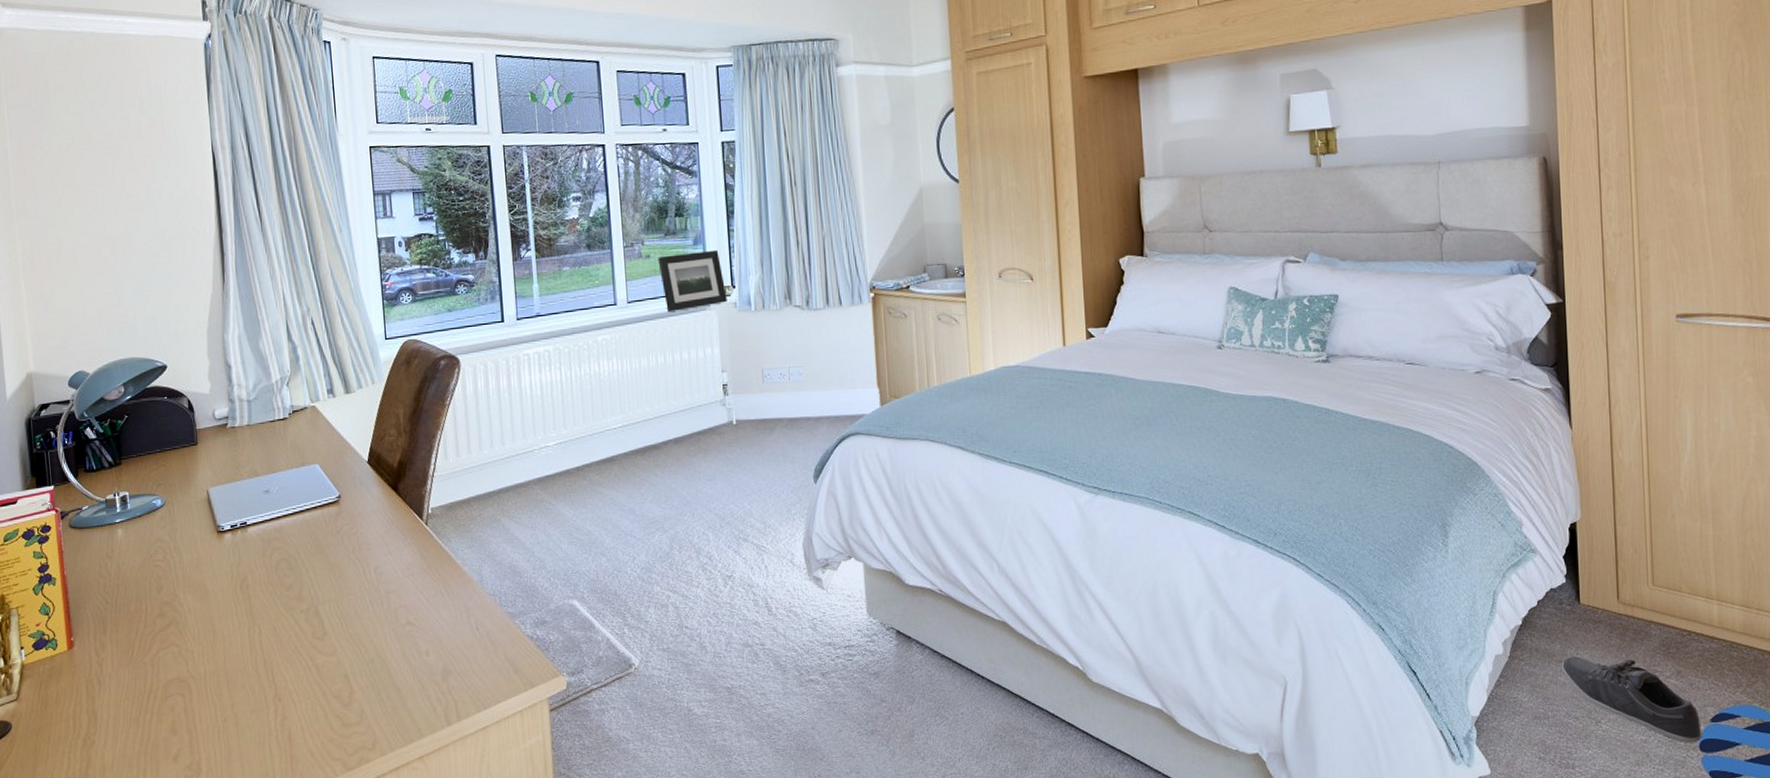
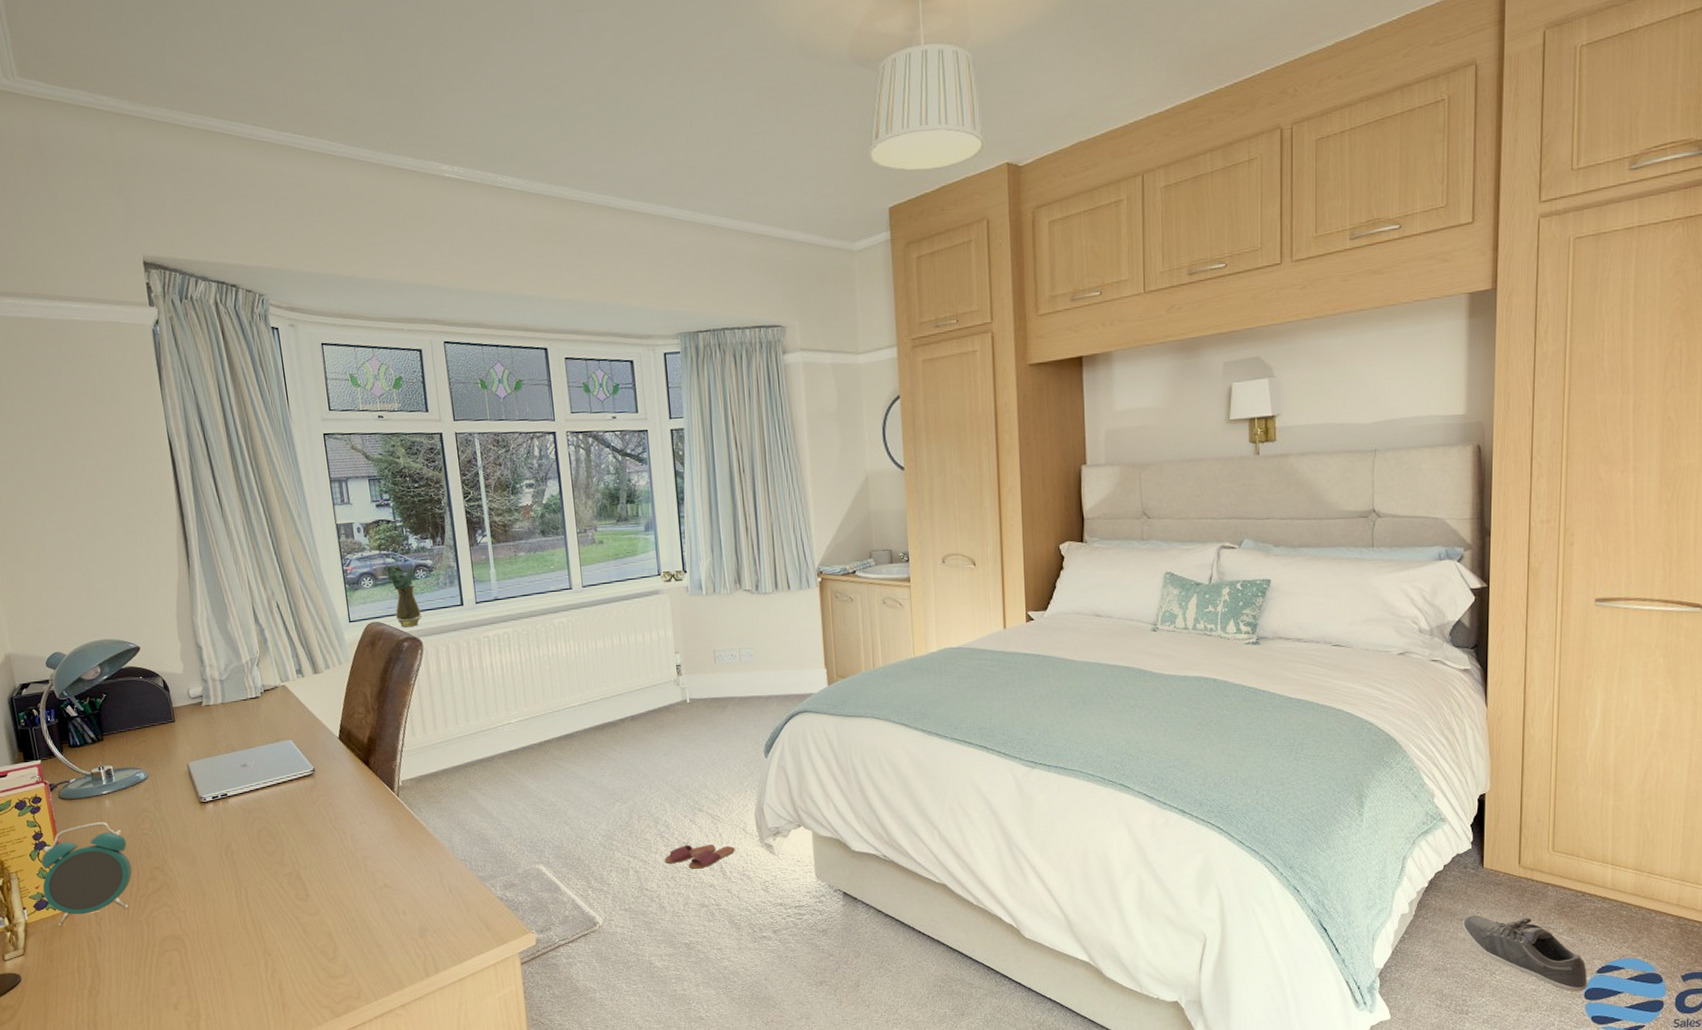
alarm clock: none [43,553,140,669] -> present [41,822,132,927]
vase: none [423,277,460,345] -> present [382,563,422,628]
picture frame: present [658,250,727,313] -> none [610,535,679,597]
slippers: none [707,577,783,605] -> present [665,844,736,869]

